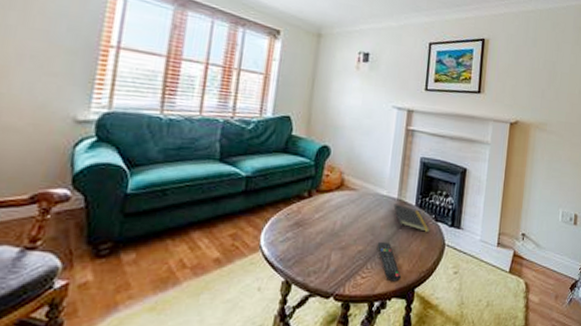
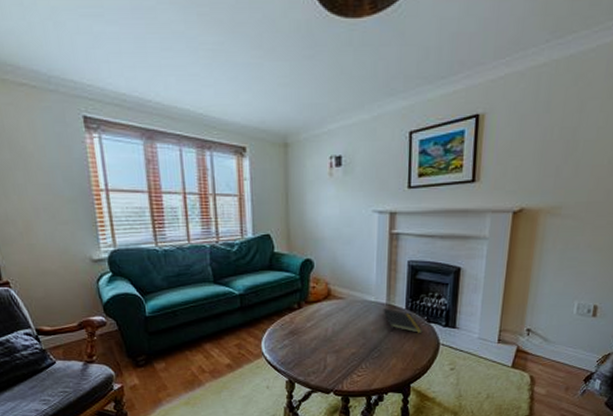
remote control: present [377,241,402,282] -> none [369,344,397,379]

